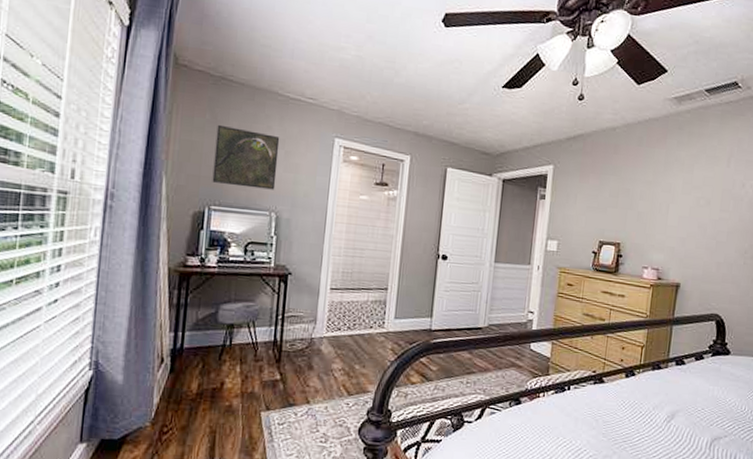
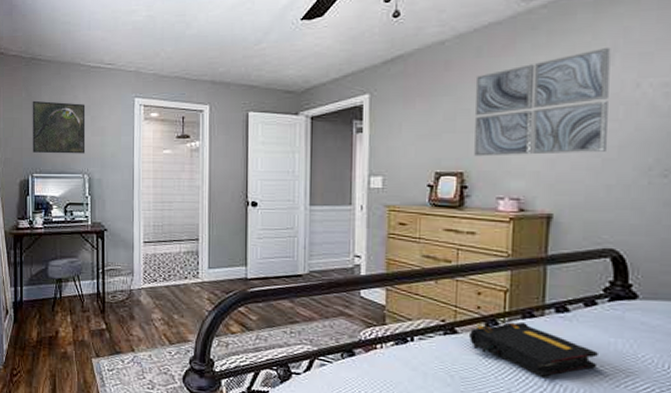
book: none [612,372,701,420] -> present [468,321,598,378]
wall art: none [629,152,729,236] -> present [474,46,611,157]

